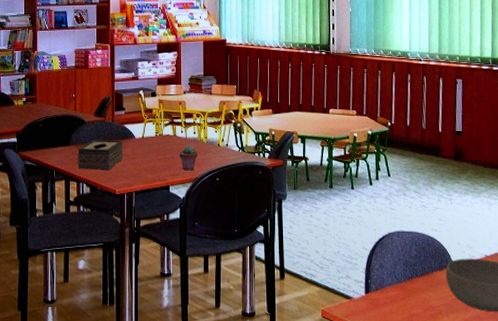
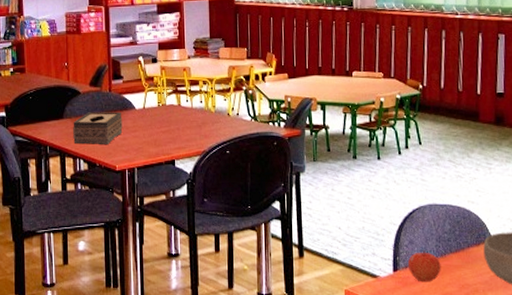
potted succulent: present [179,145,198,171] -> none [185,116,205,143]
apple: none [378,274,408,304] -> present [407,250,441,282]

